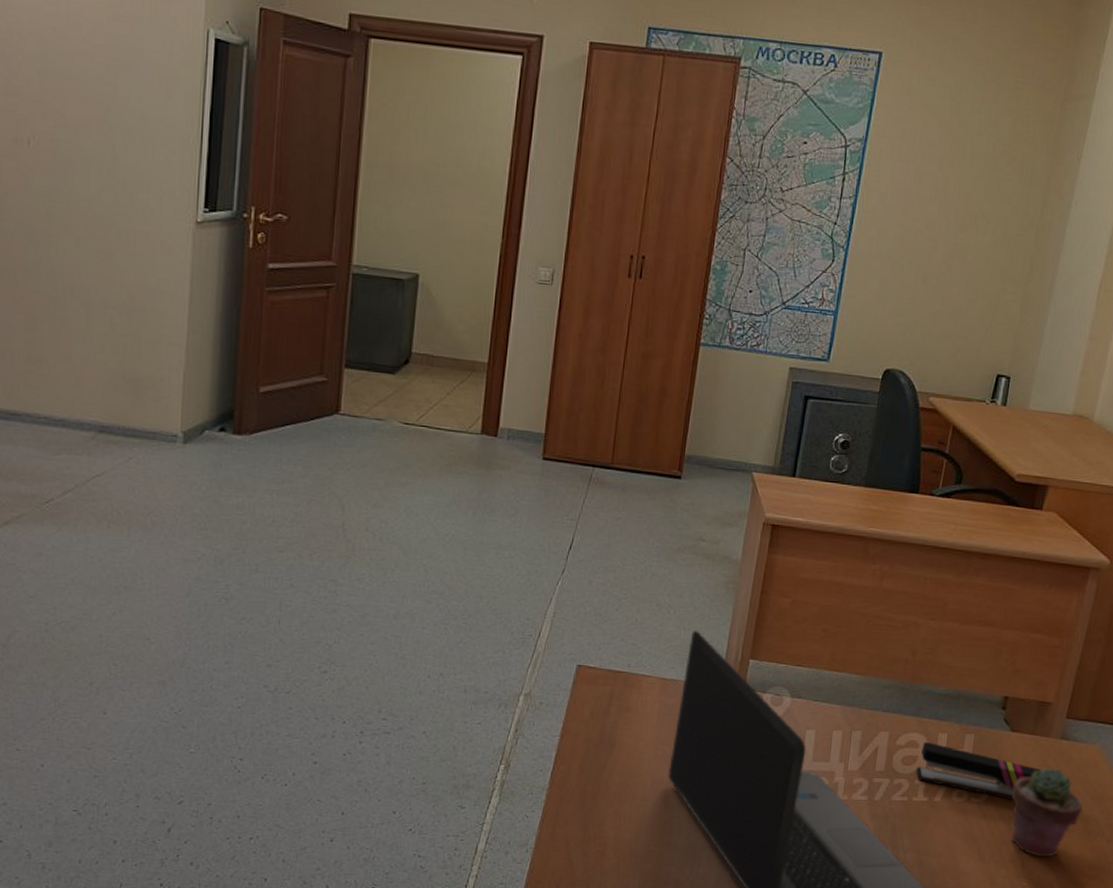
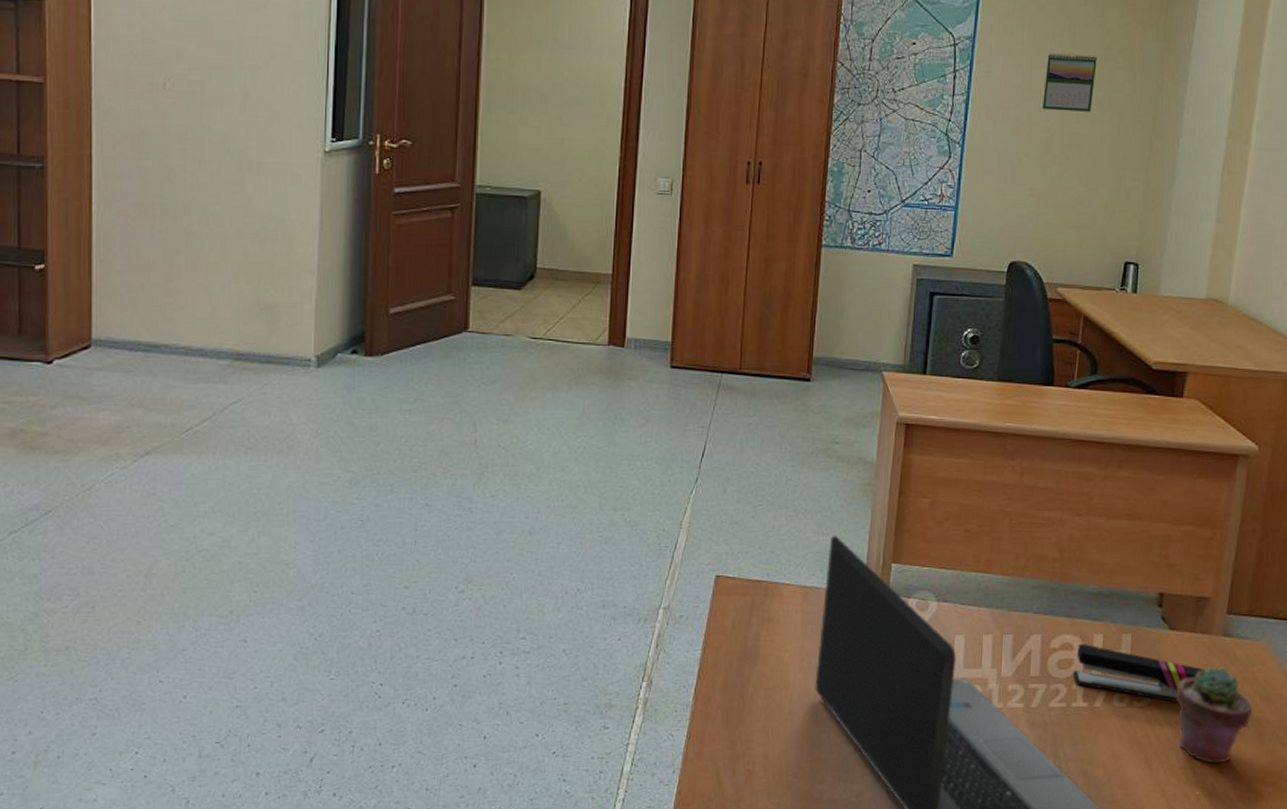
calendar: none [928,160,986,223] -> present [1042,53,1097,112]

